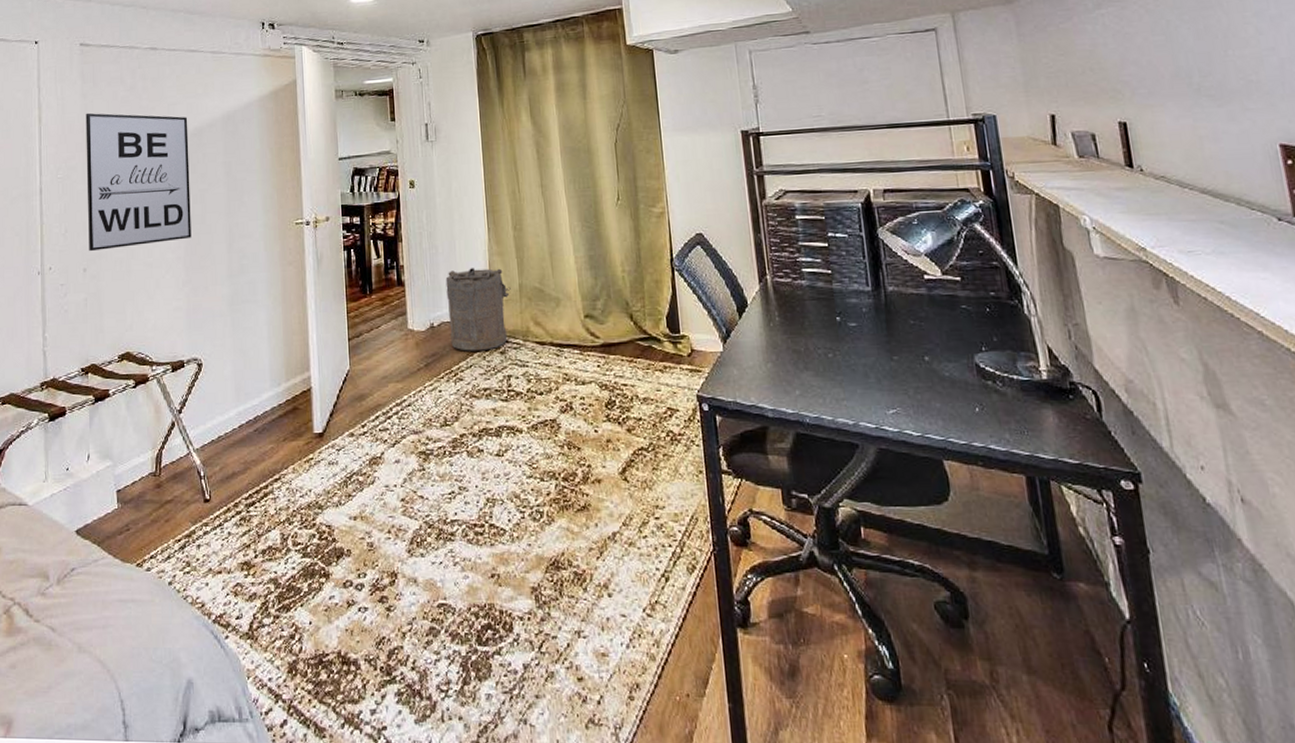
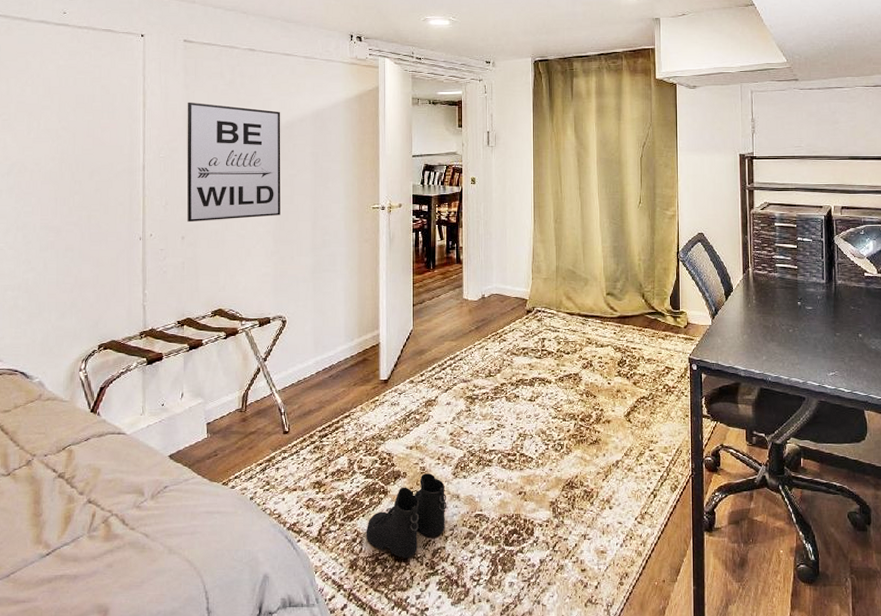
boots: none [305,551,403,661] -> present [366,473,447,559]
laundry hamper: present [445,268,511,351] -> none [497,252,549,318]

